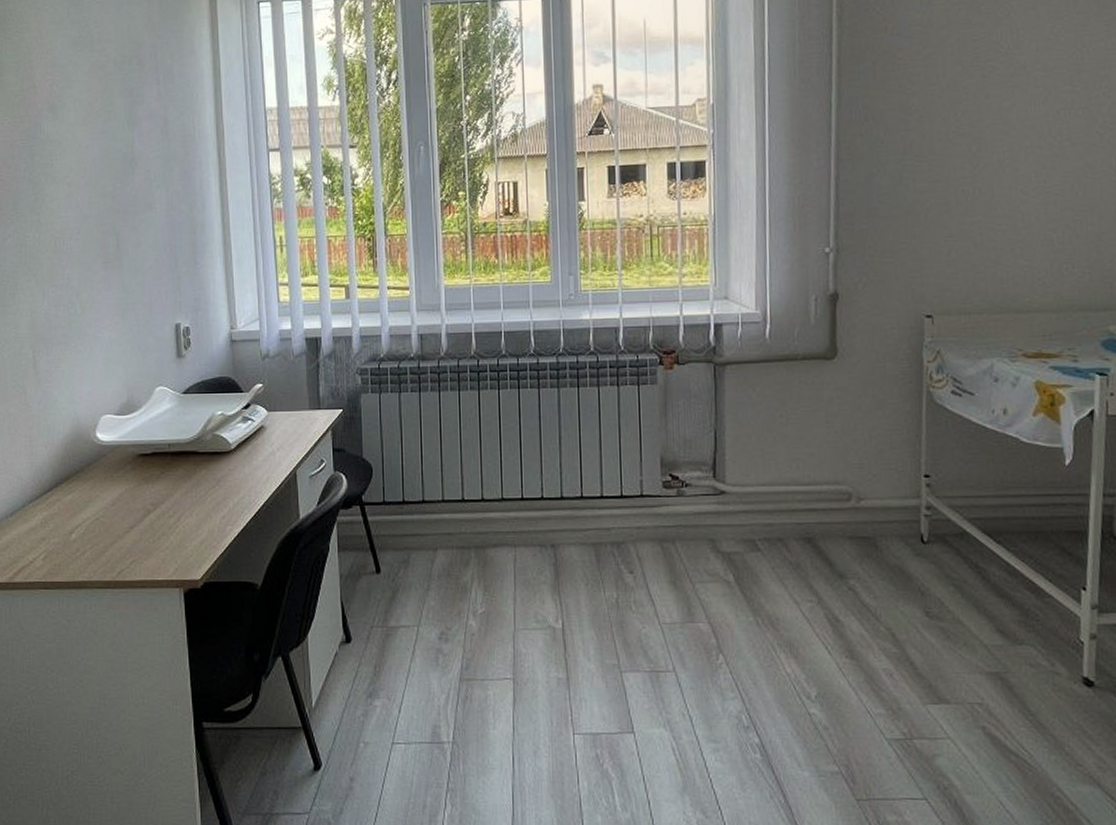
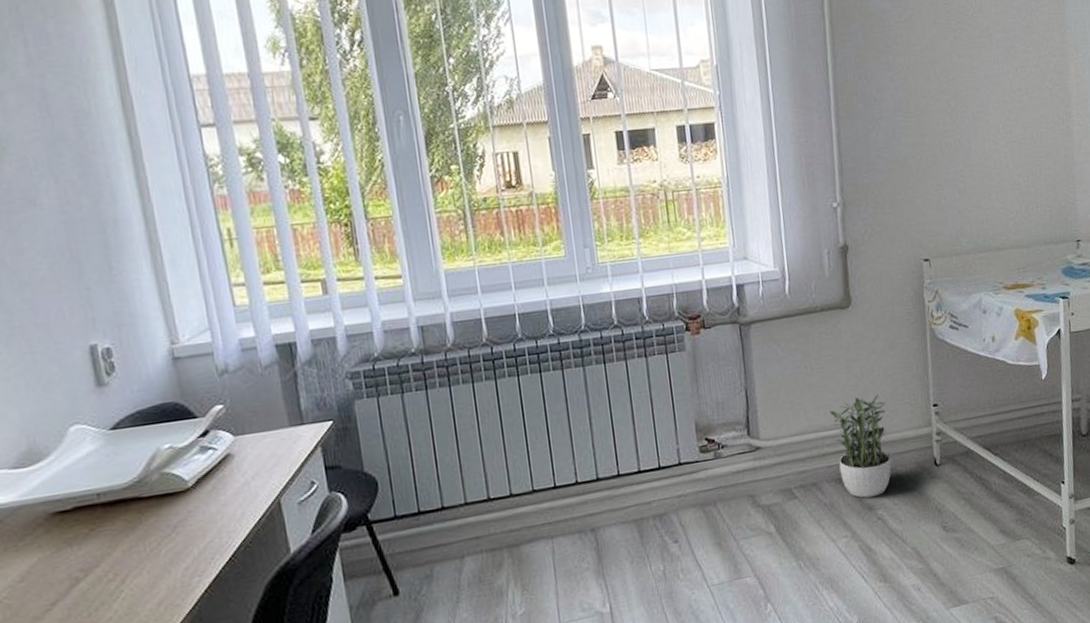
potted plant: none [803,455,870,564] -> present [830,394,892,498]

